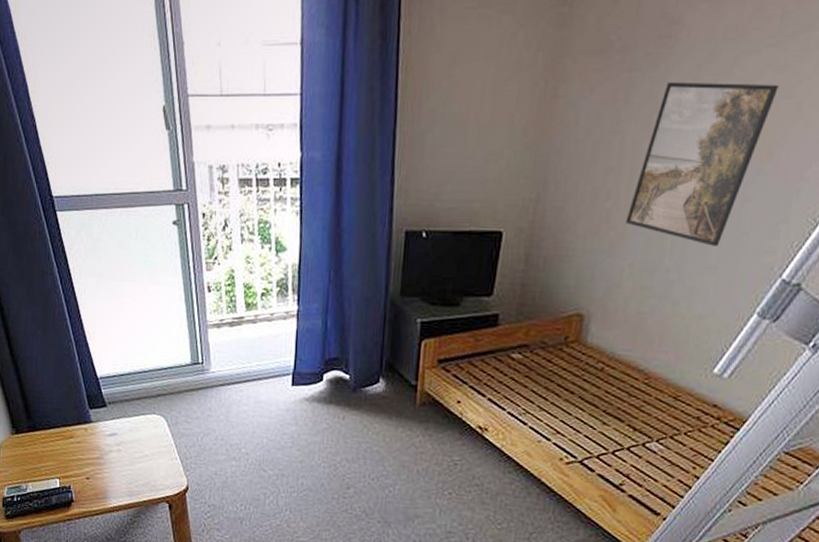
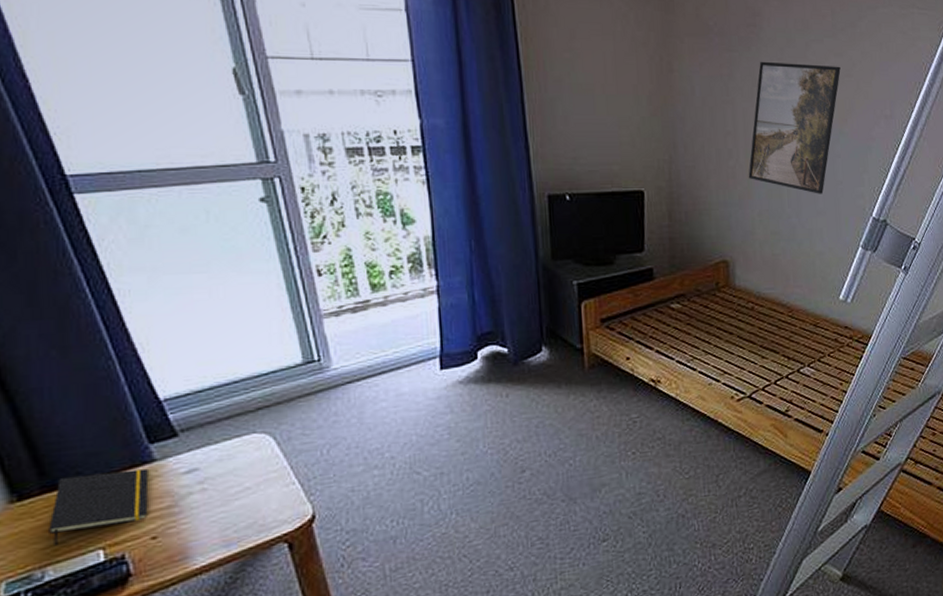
notepad: none [31,422,87,470] -> present [49,468,149,547]

